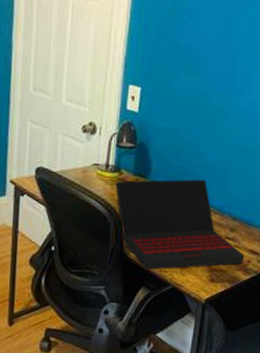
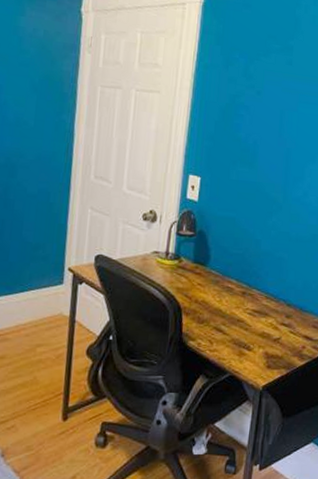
laptop: present [115,179,245,270] -> none [175,266,300,358]

